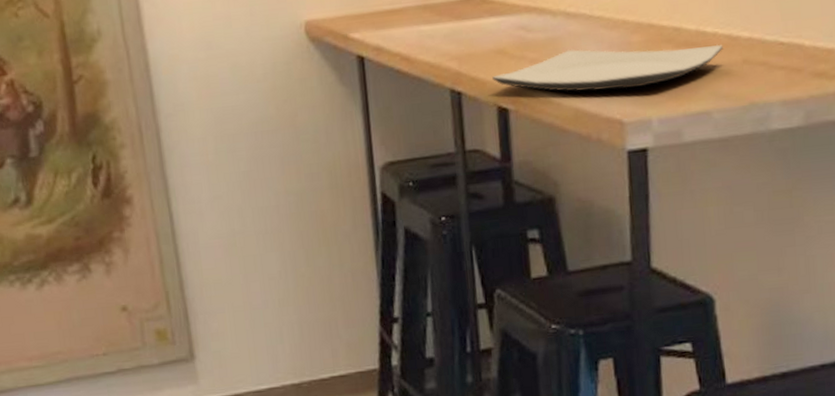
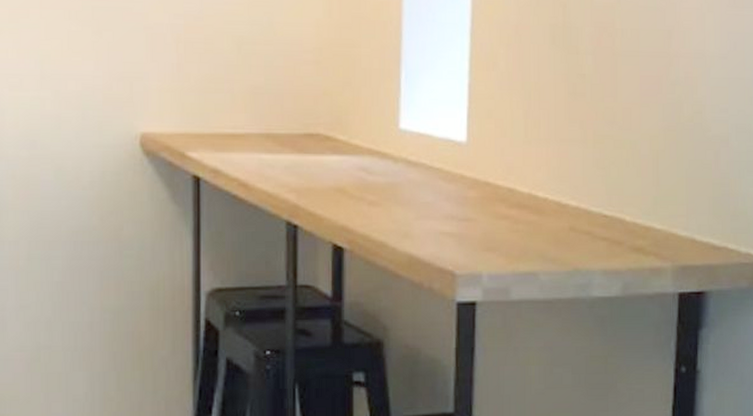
plate: present [492,44,723,92] -> none [330,196,552,242]

